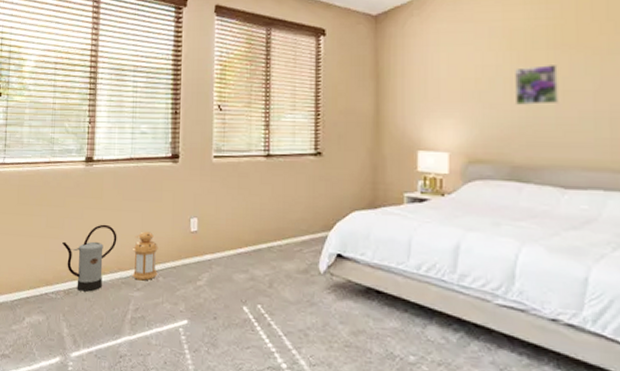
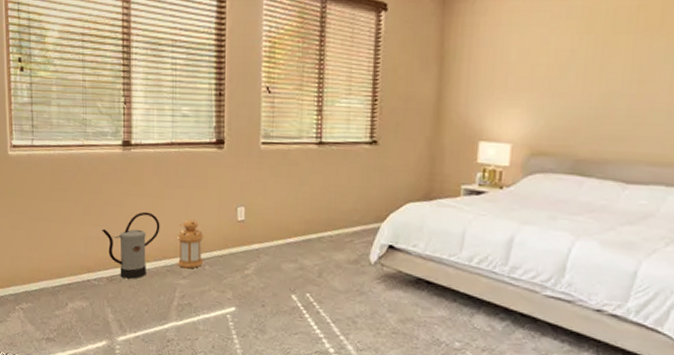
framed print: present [515,65,558,105] -> none [587,51,637,95]

